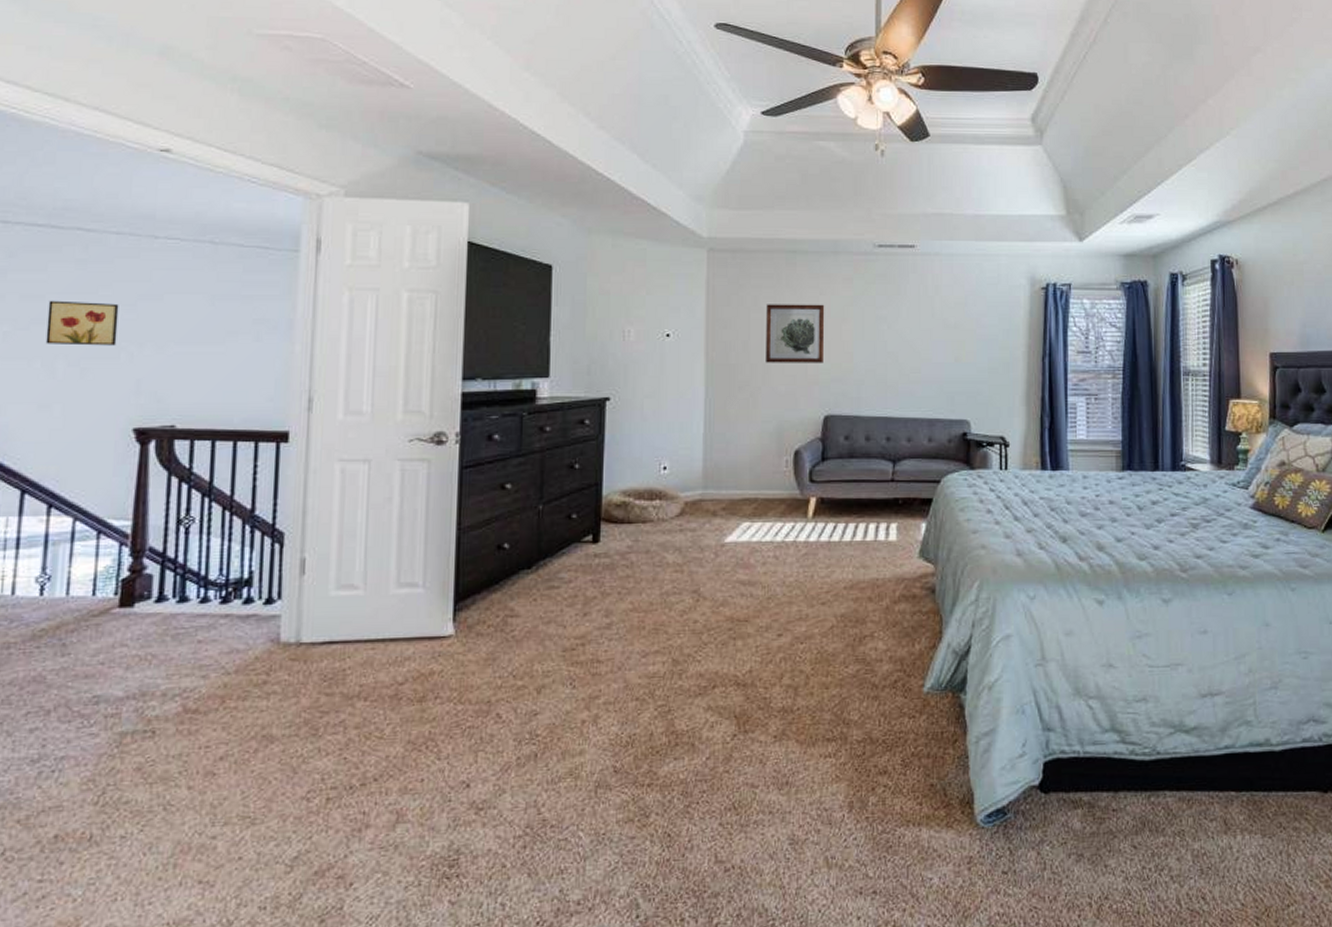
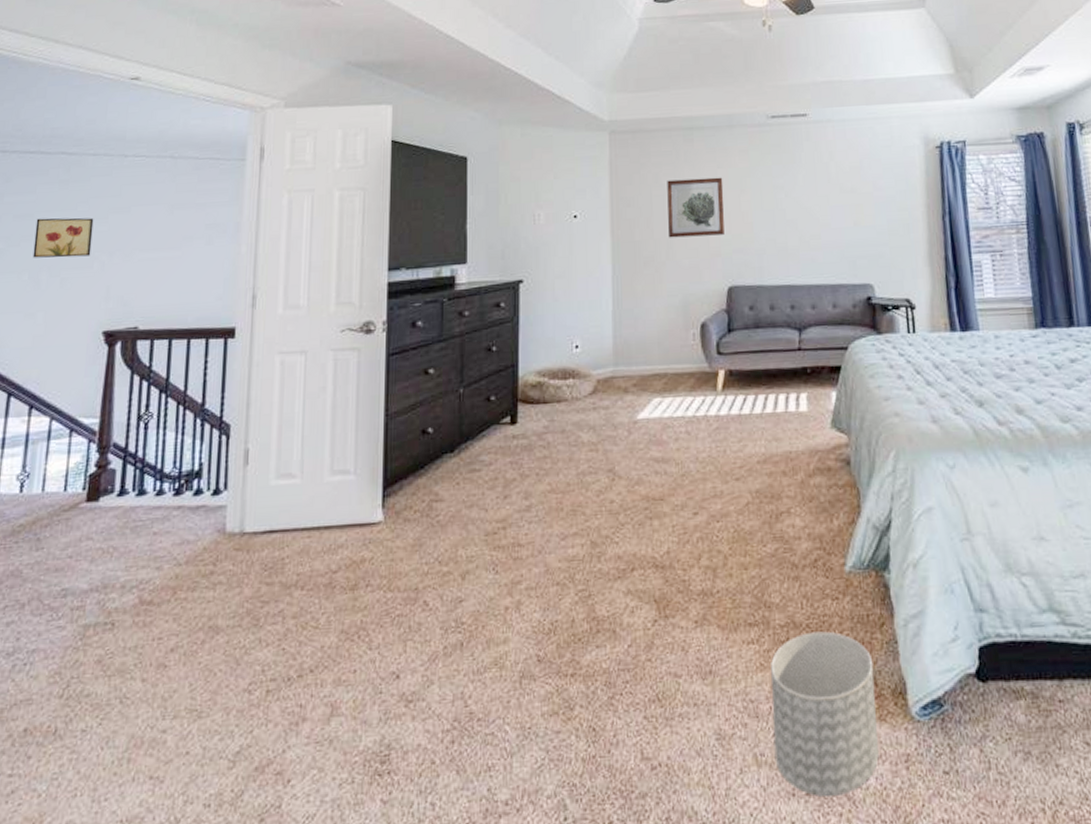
planter: none [845,747,944,895] -> present [771,631,879,798]

